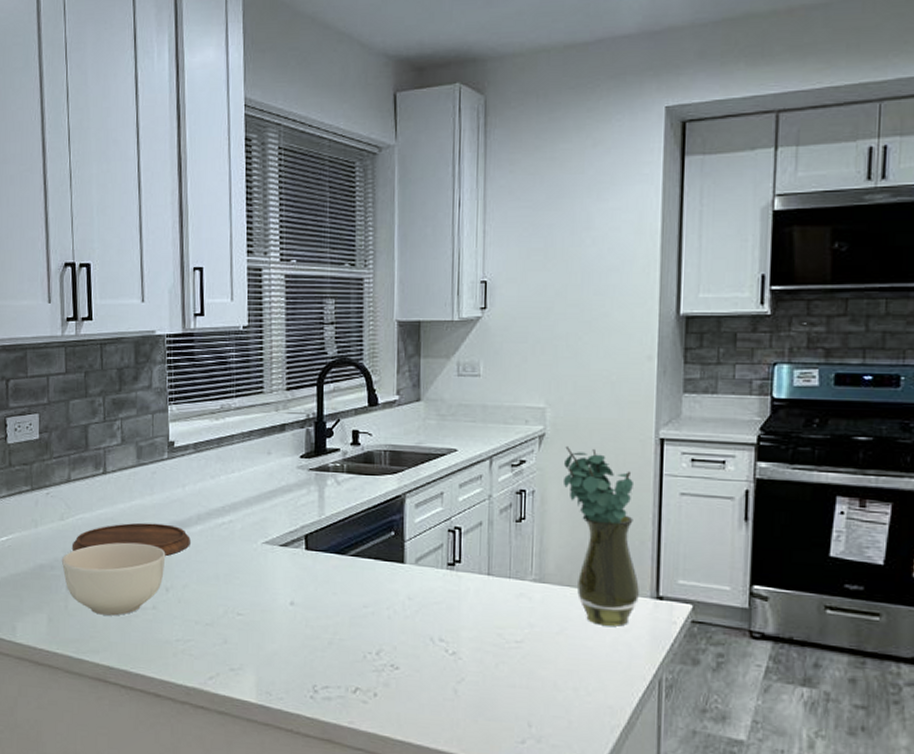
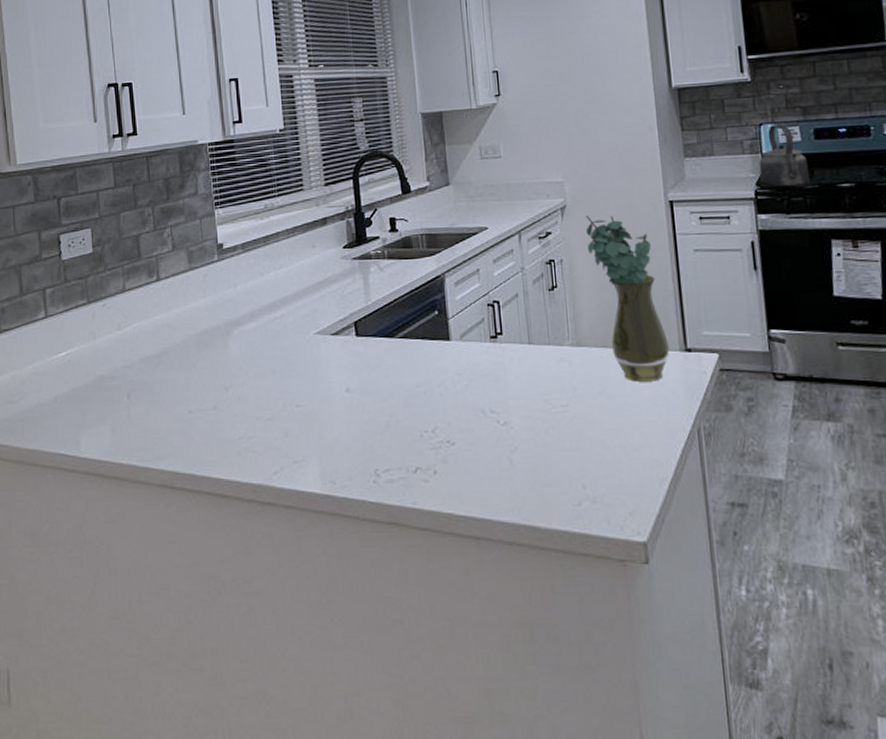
bowl: present [61,542,166,616] -> none [121,345,223,421]
cutting board: present [73,522,190,556] -> none [131,324,246,359]
kettle: none [764,365,823,439] -> present [759,124,811,191]

